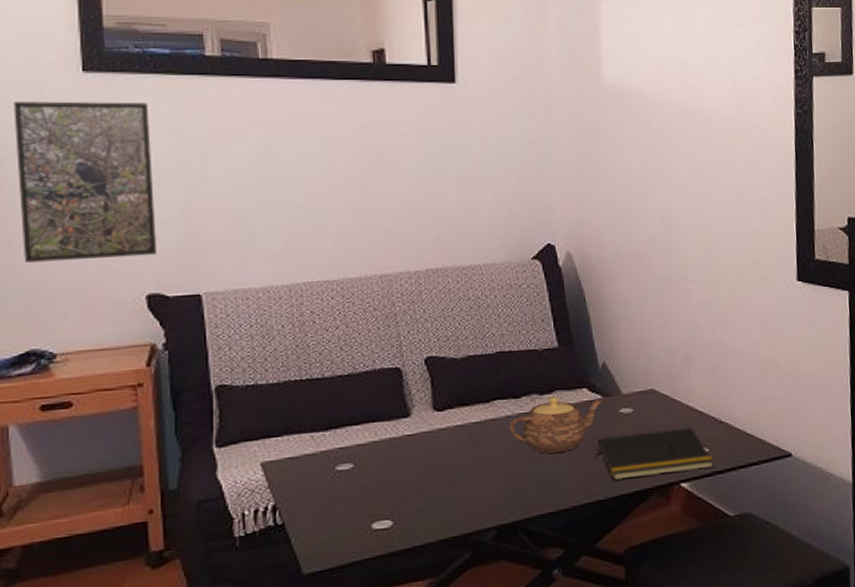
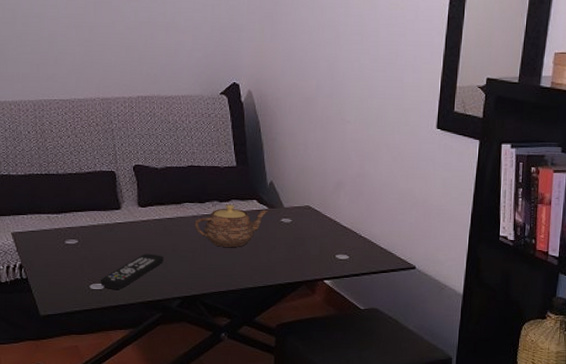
remote control: none [386,471,471,527] -> present [100,253,164,289]
notepad: present [596,427,714,480] -> none [260,238,352,273]

